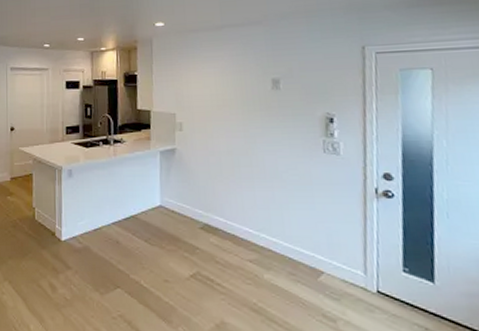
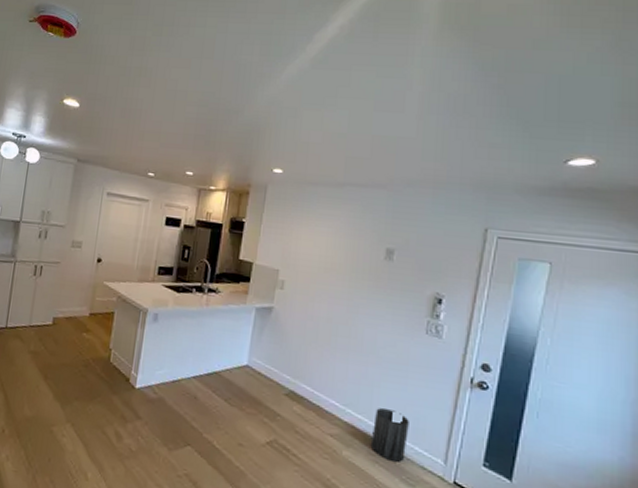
trash can: none [288,228,325,278] -> present [370,407,409,462]

